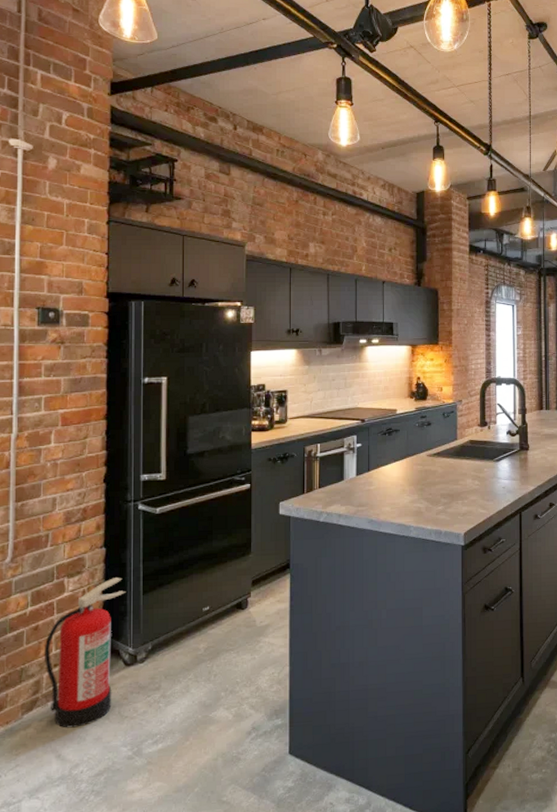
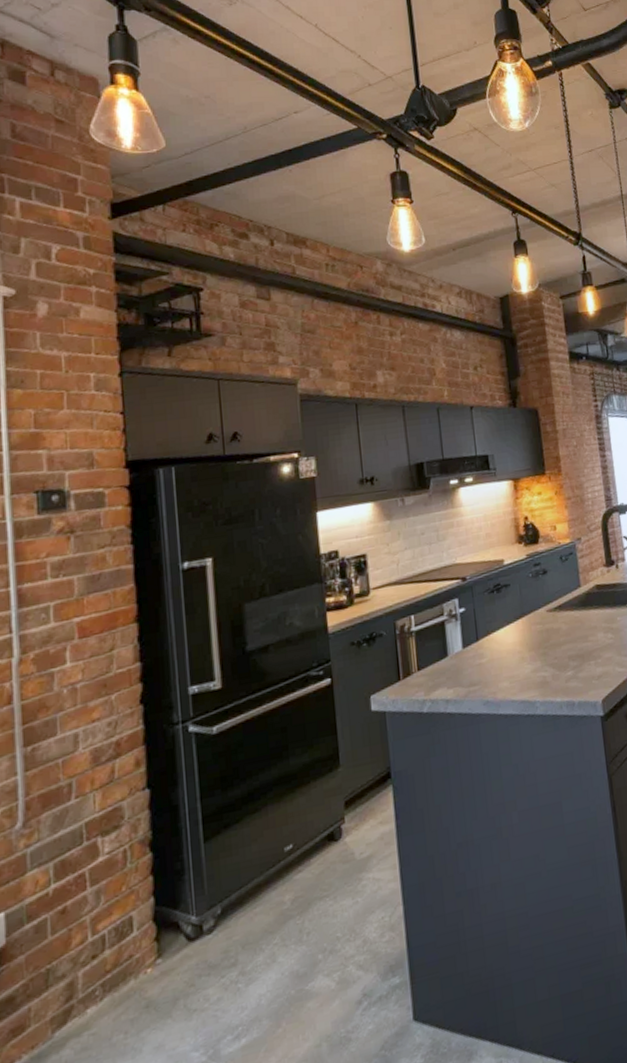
fire extinguisher: present [44,577,126,728] -> none [76,825,182,1041]

